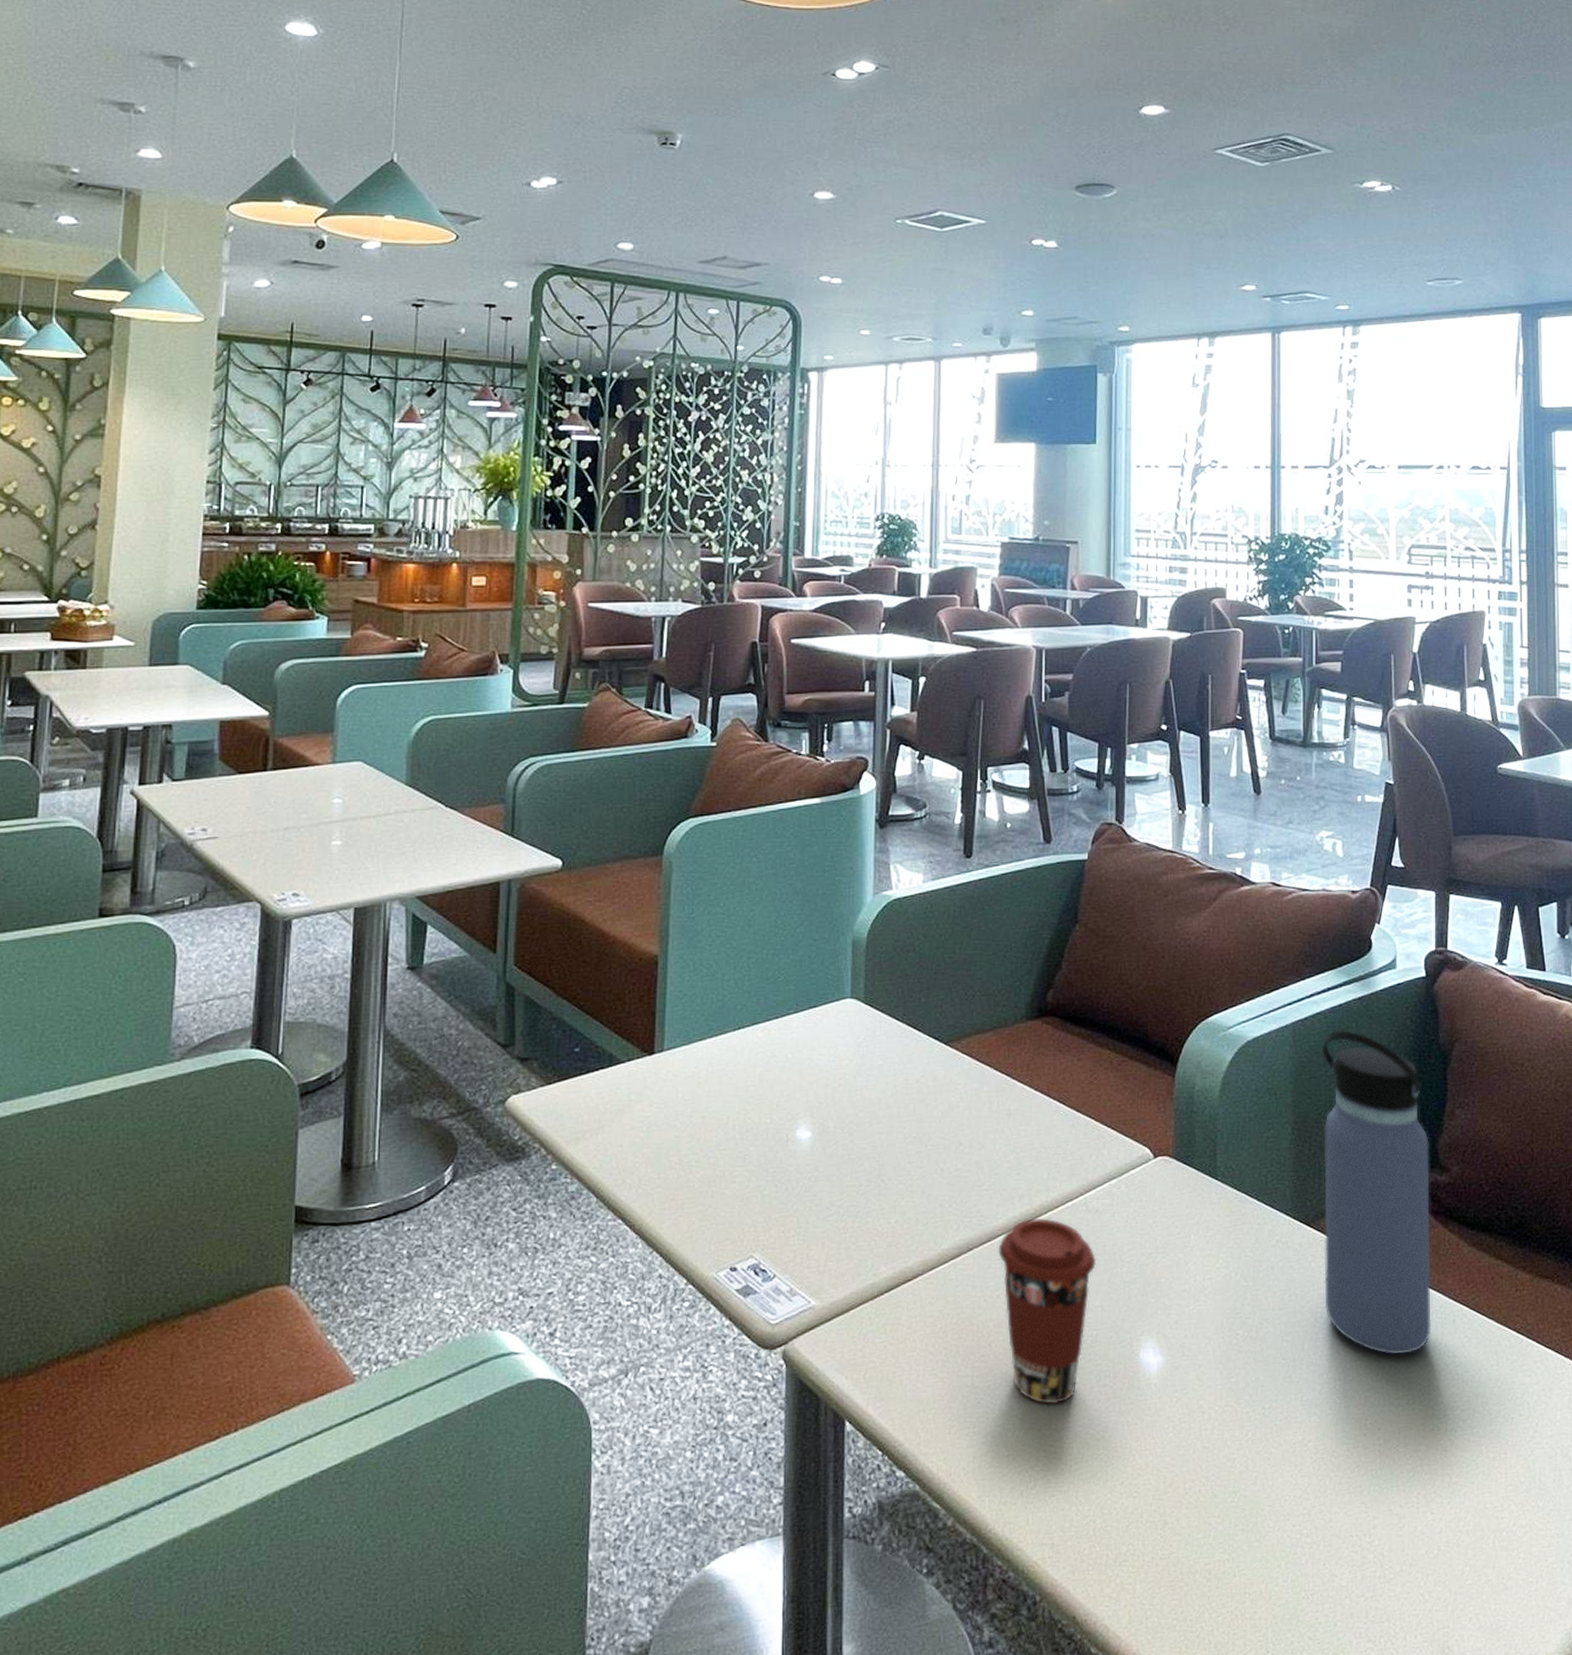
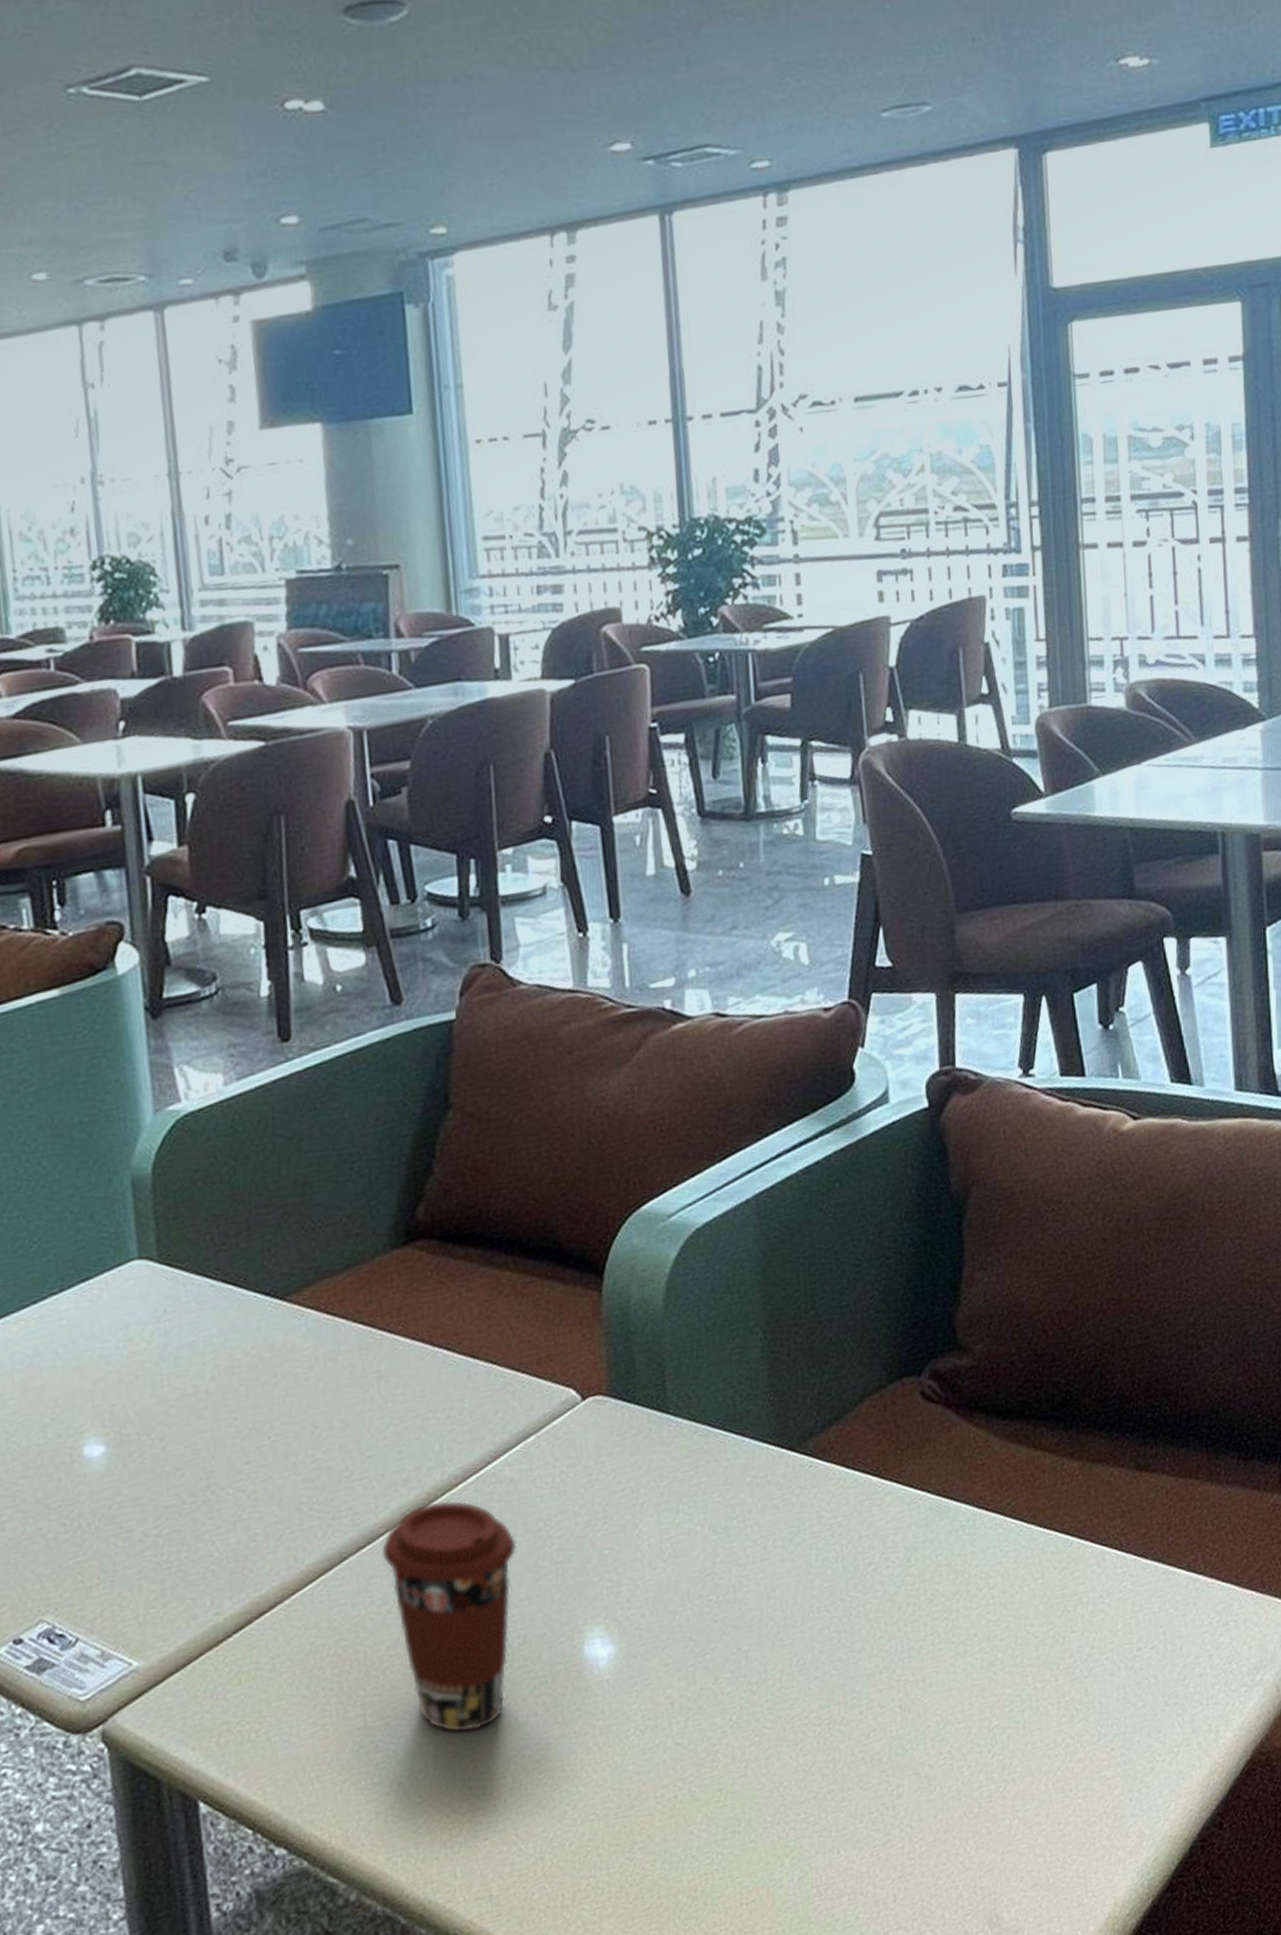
water bottle: present [1321,1030,1432,1355] -> none [796,1193,958,1591]

